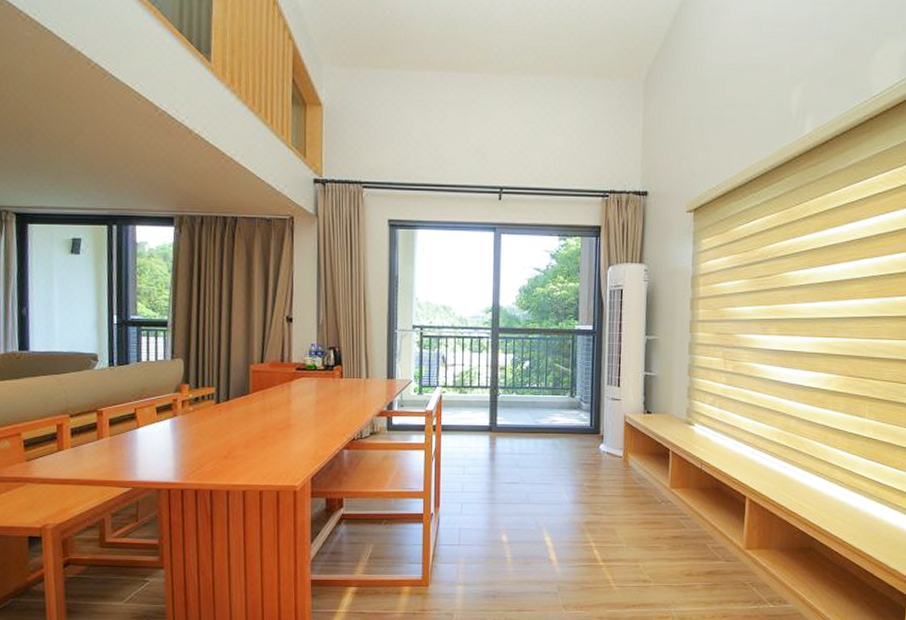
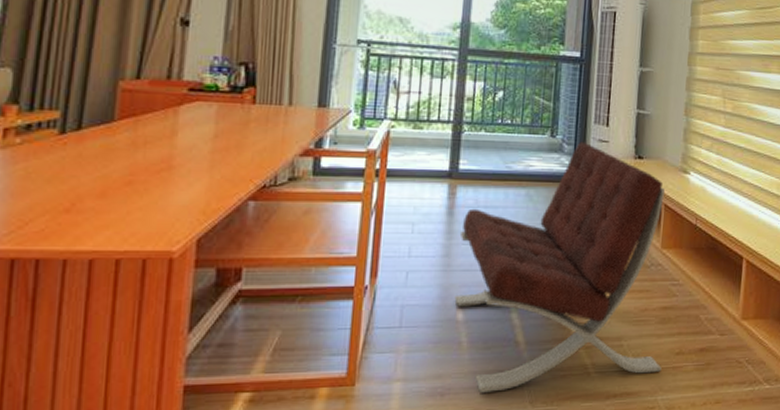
lounge chair: none [499,400,674,597] -> present [454,141,665,393]

